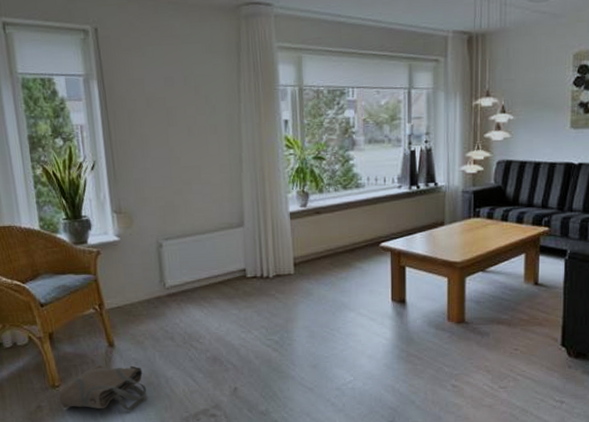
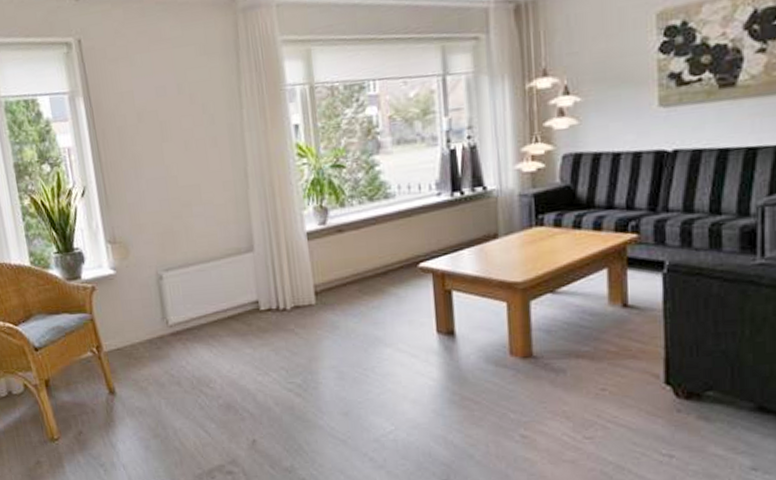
tote bag: present [59,364,147,411] -> none [58,414,155,468]

